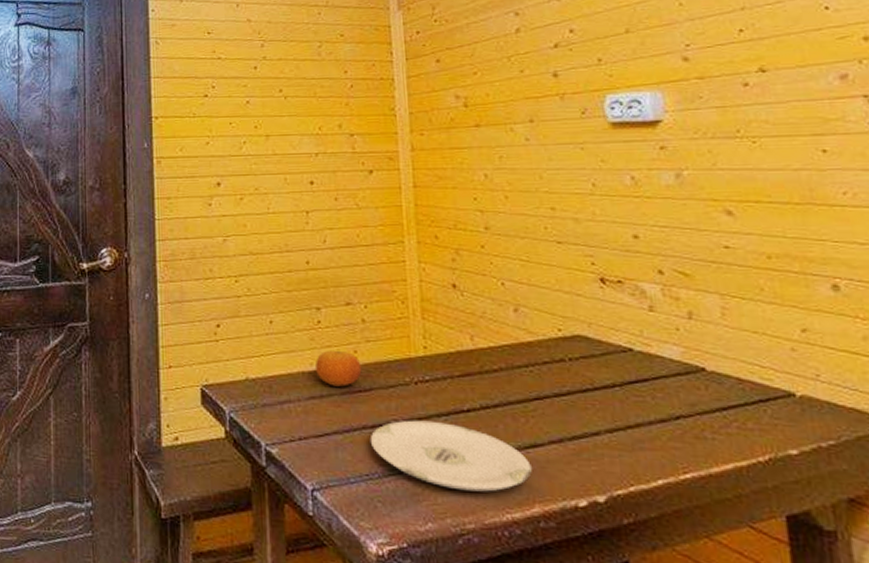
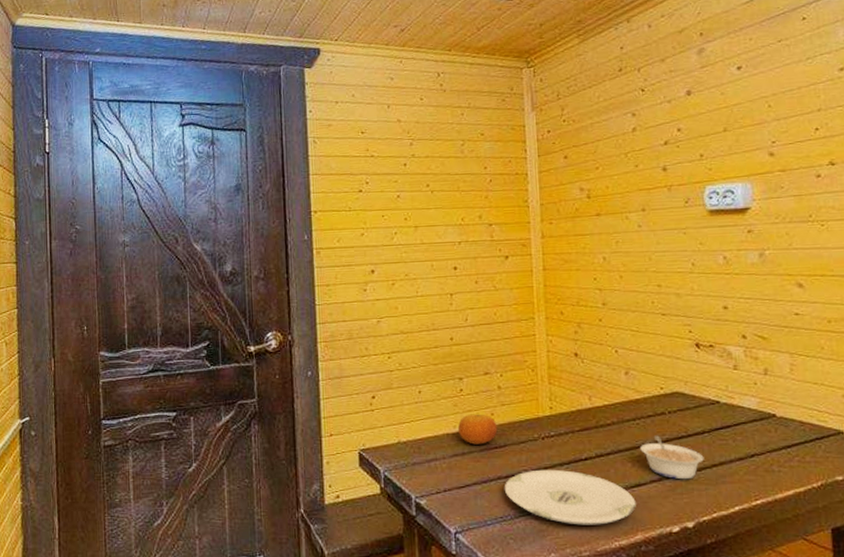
legume: none [535,386,616,443] -> present [640,435,704,480]

